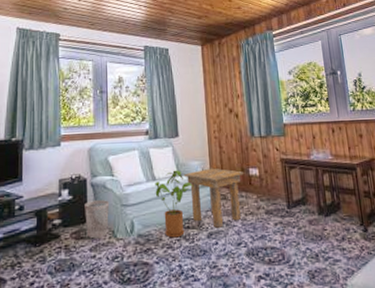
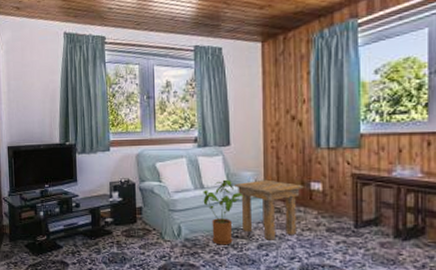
wastebasket: present [85,200,109,239] -> none [134,204,157,238]

